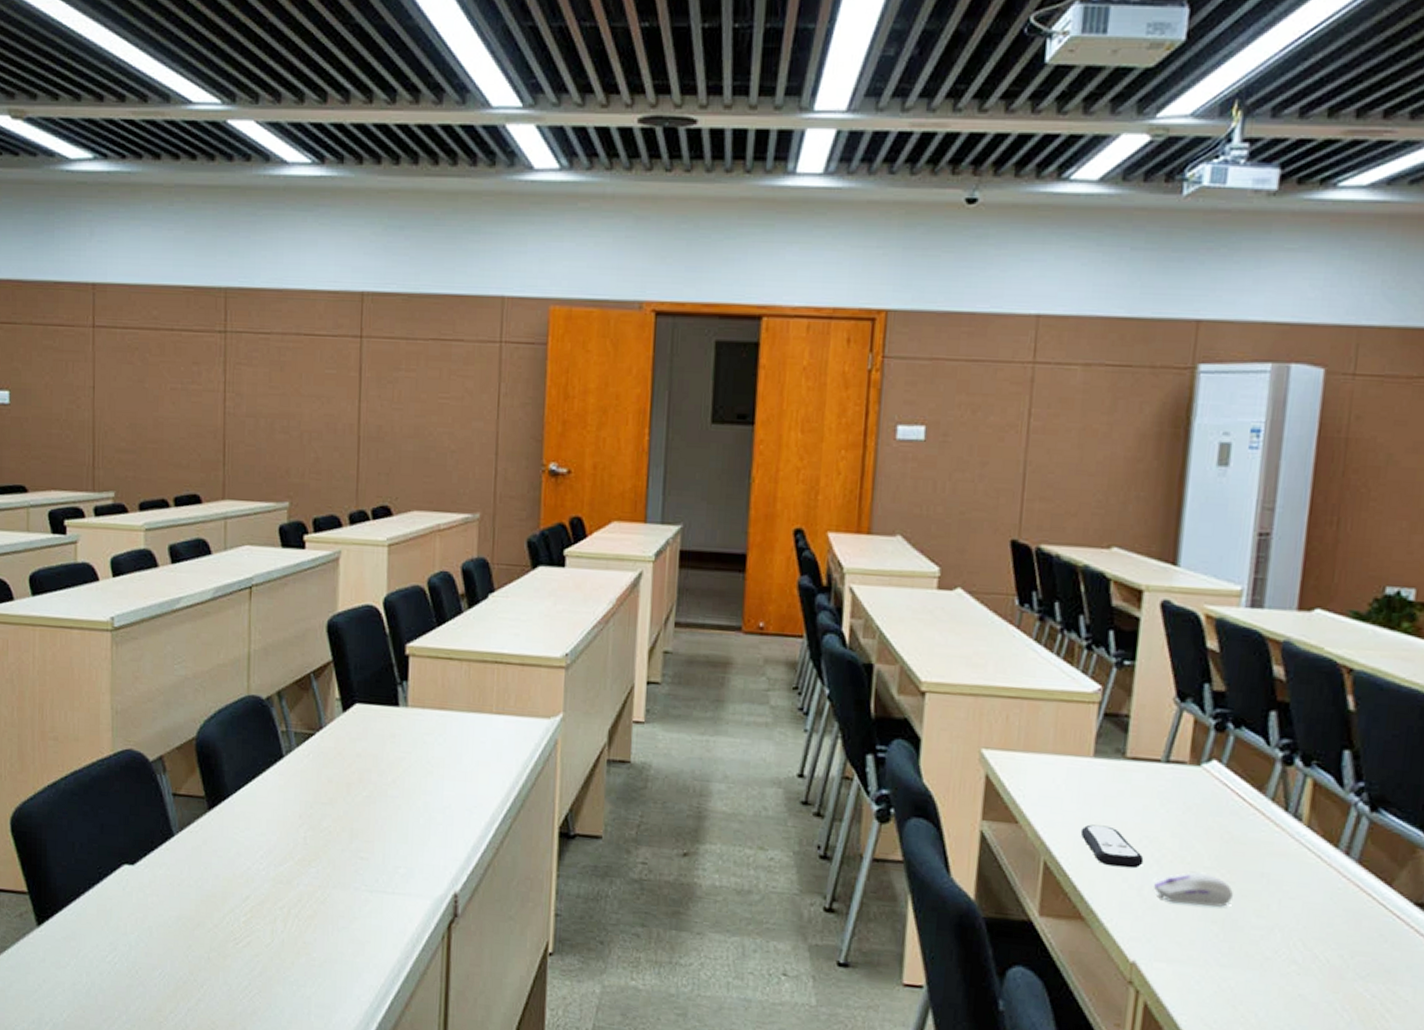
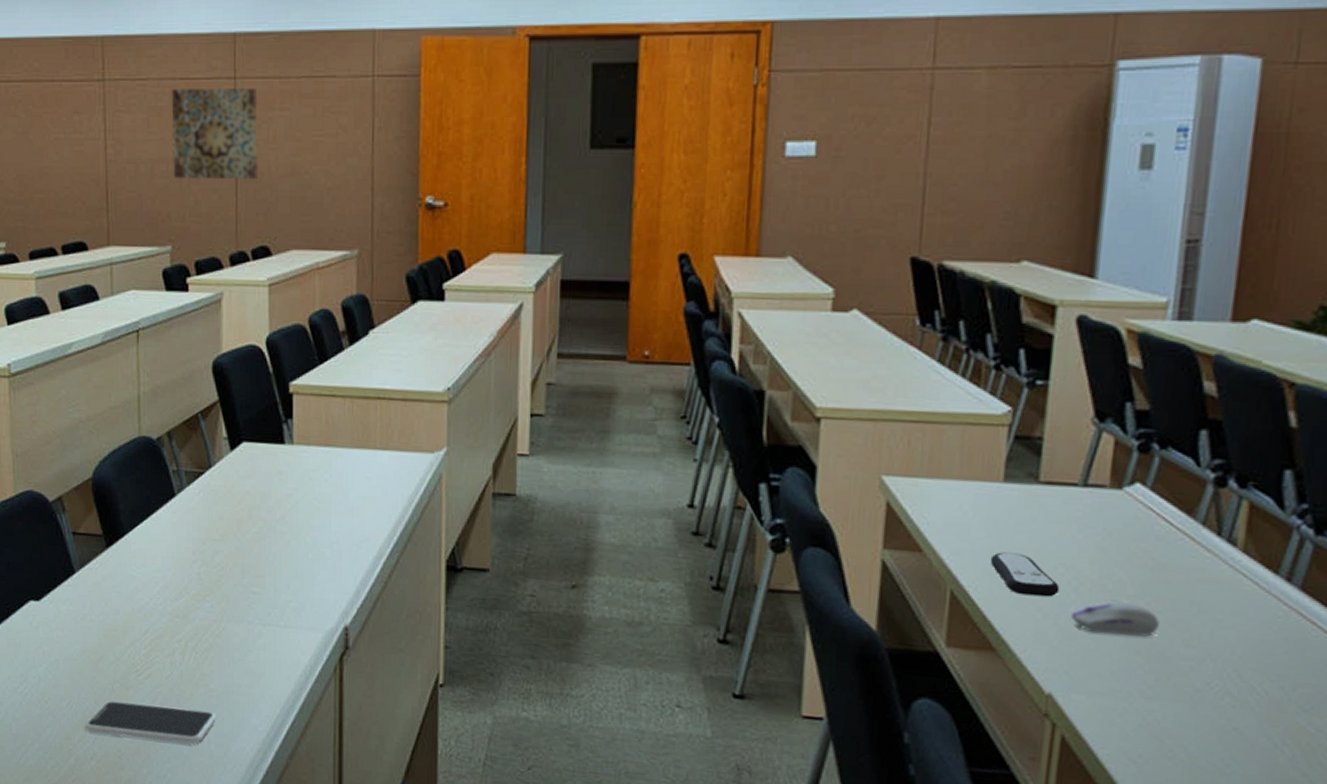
smartphone: none [177,970,318,1017] -> present [85,700,216,745]
wall art: none [294,344,384,438] -> present [171,89,258,180]

